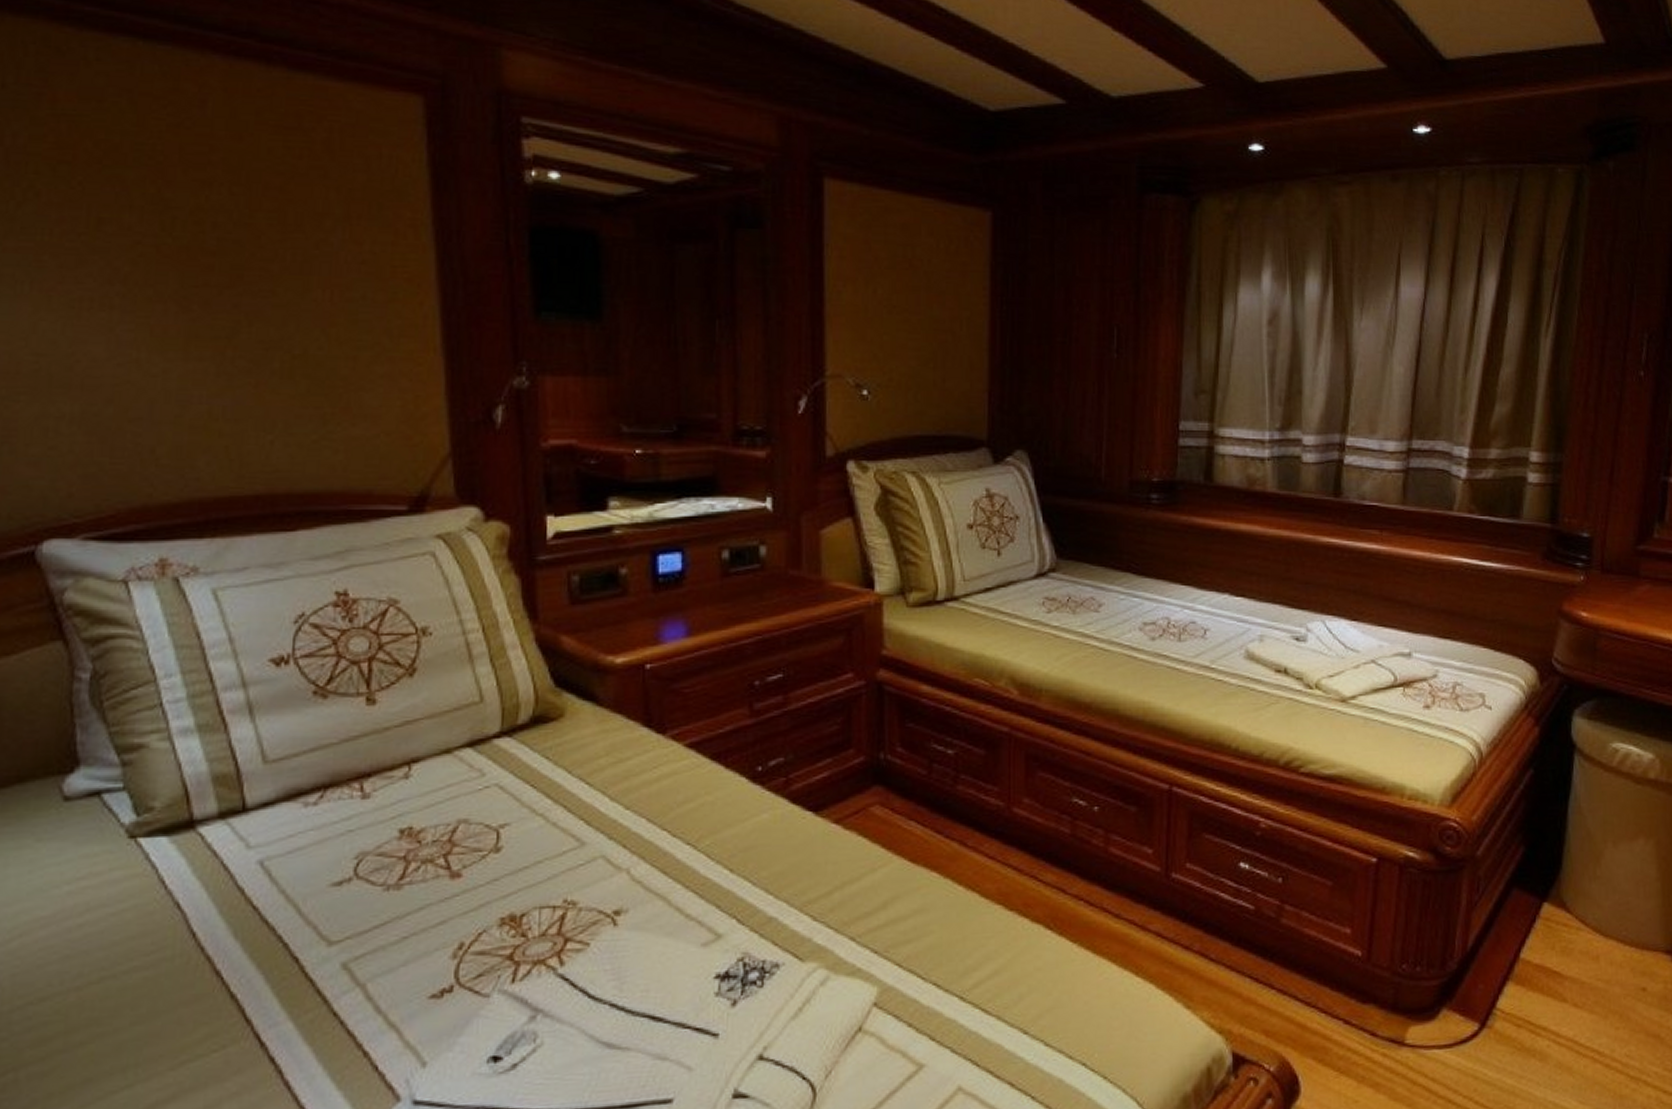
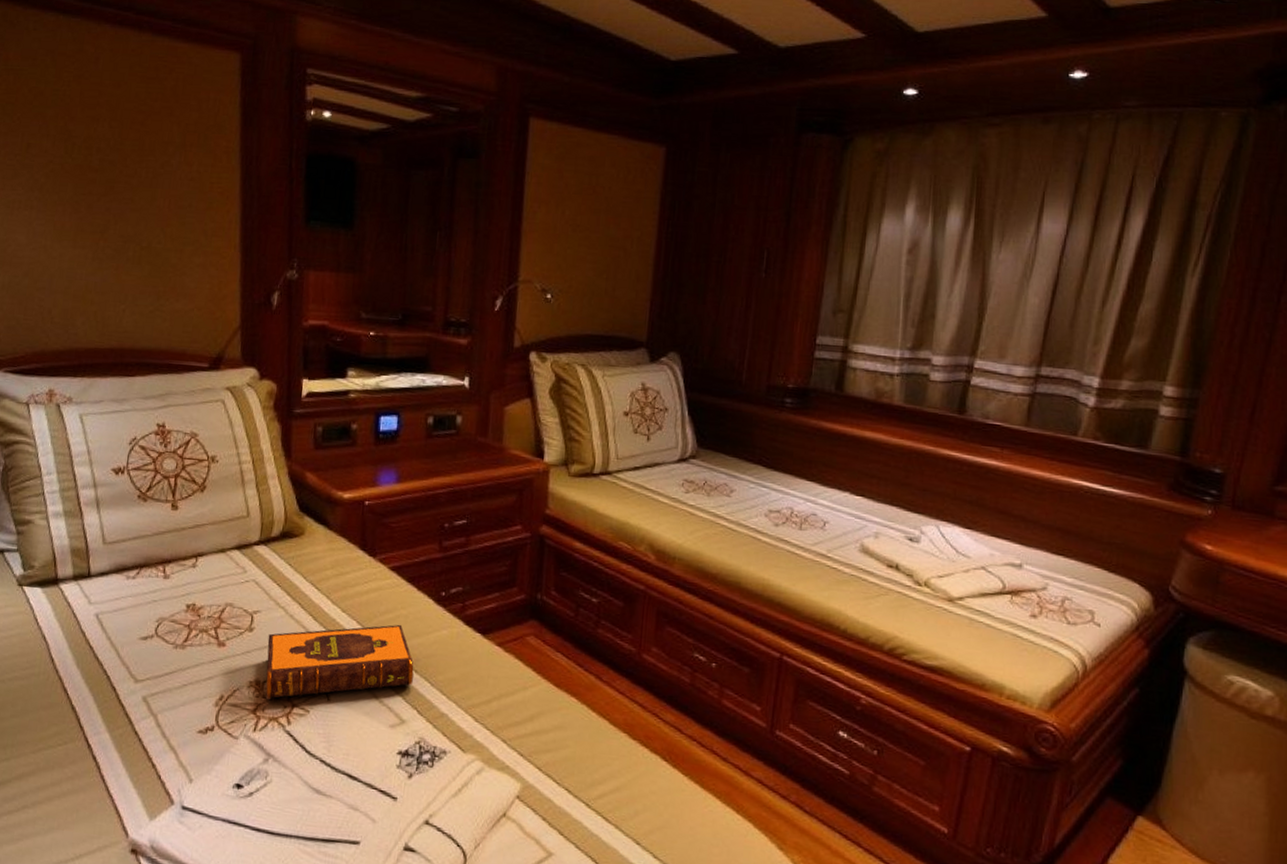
hardback book: none [523,814,728,939] -> present [265,624,414,700]

